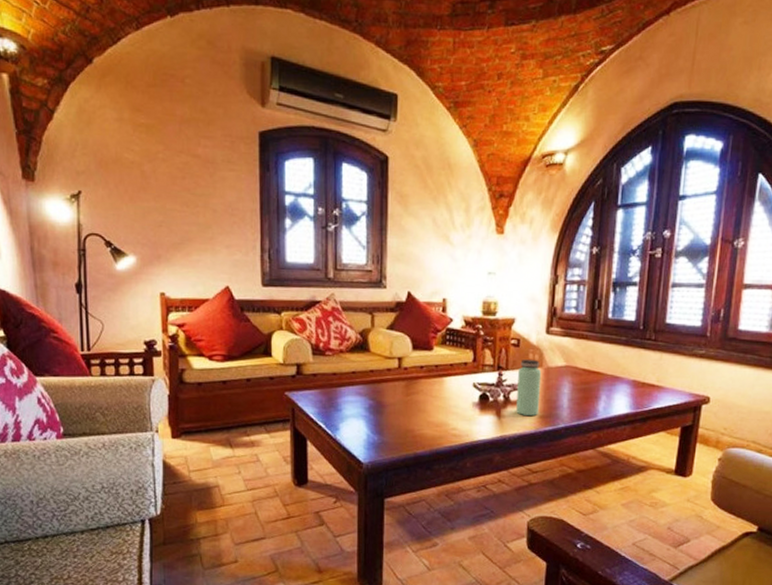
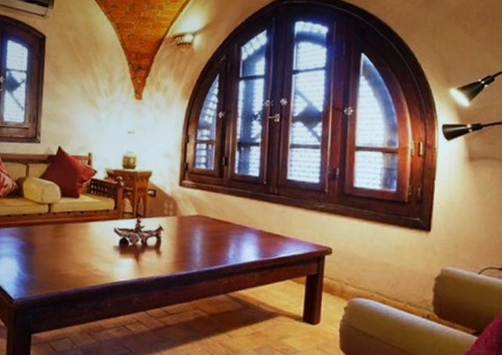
bottle: present [516,360,542,416] -> none [153,208,176,260]

